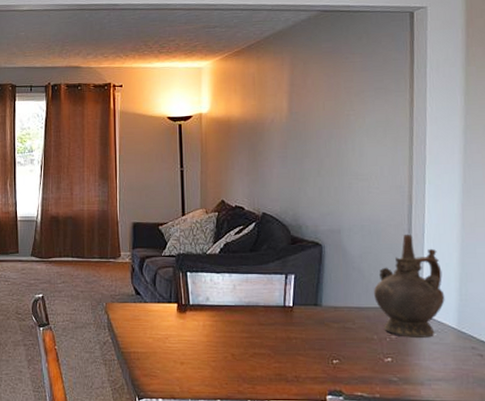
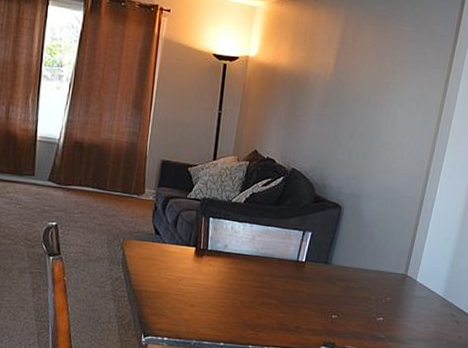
ceremonial vessel: present [373,234,445,338] -> none [378,206,441,303]

